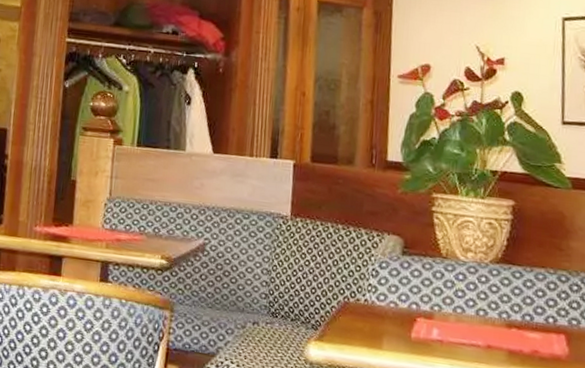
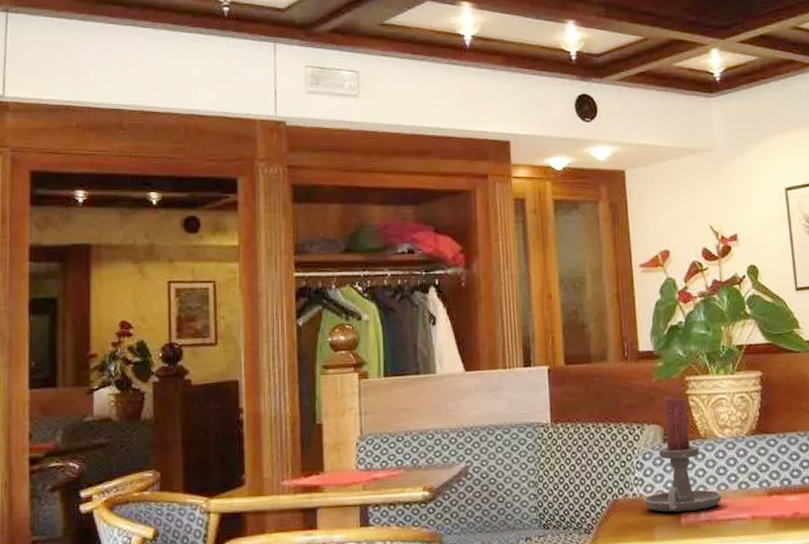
candle holder: none [374,209,457,329] -> present [643,395,722,513]

